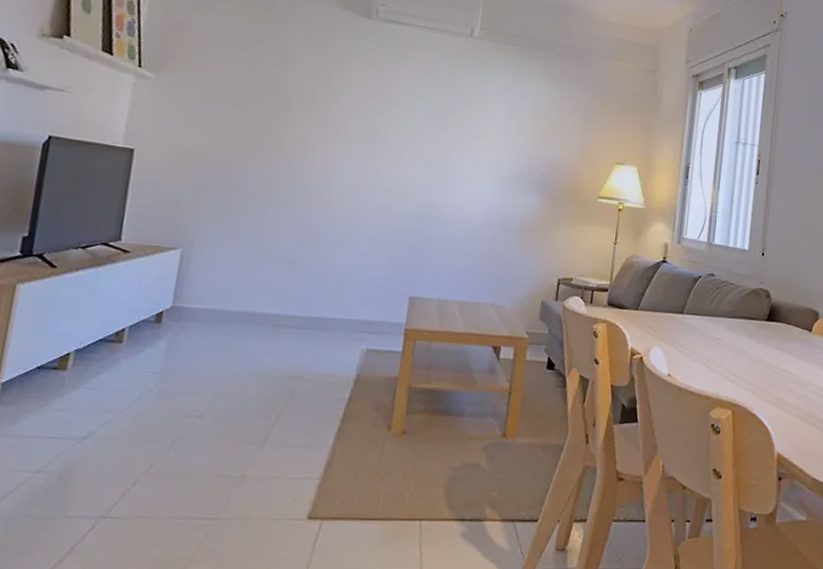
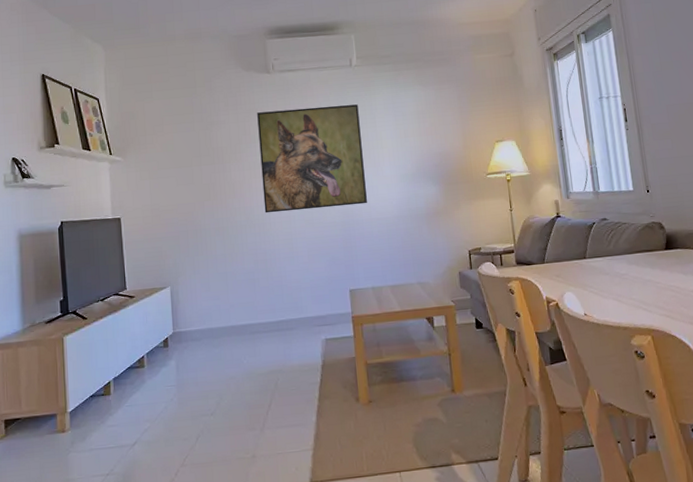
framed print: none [326,62,469,201] -> present [257,104,367,213]

